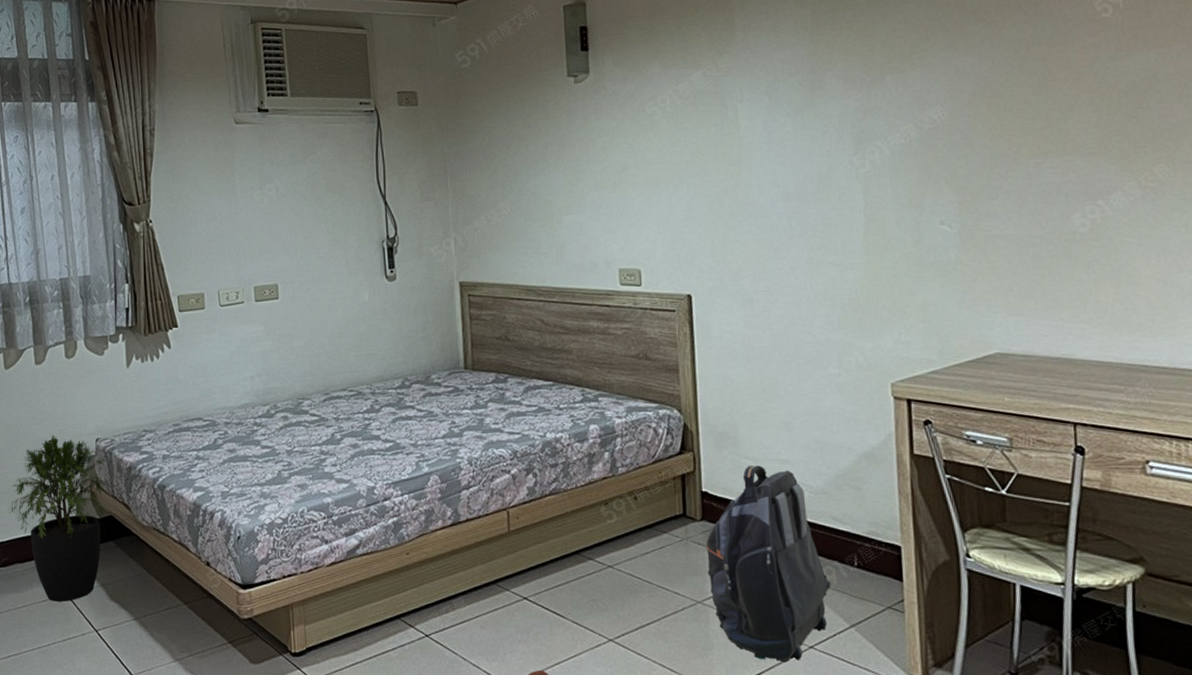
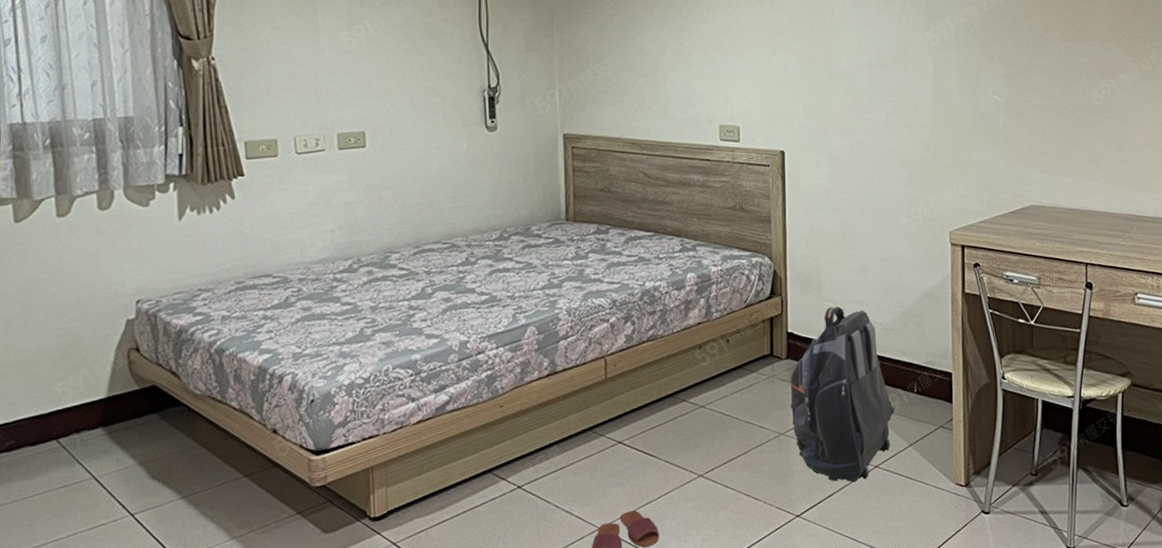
potted plant: present [10,435,111,602] -> none [18,297,155,487]

